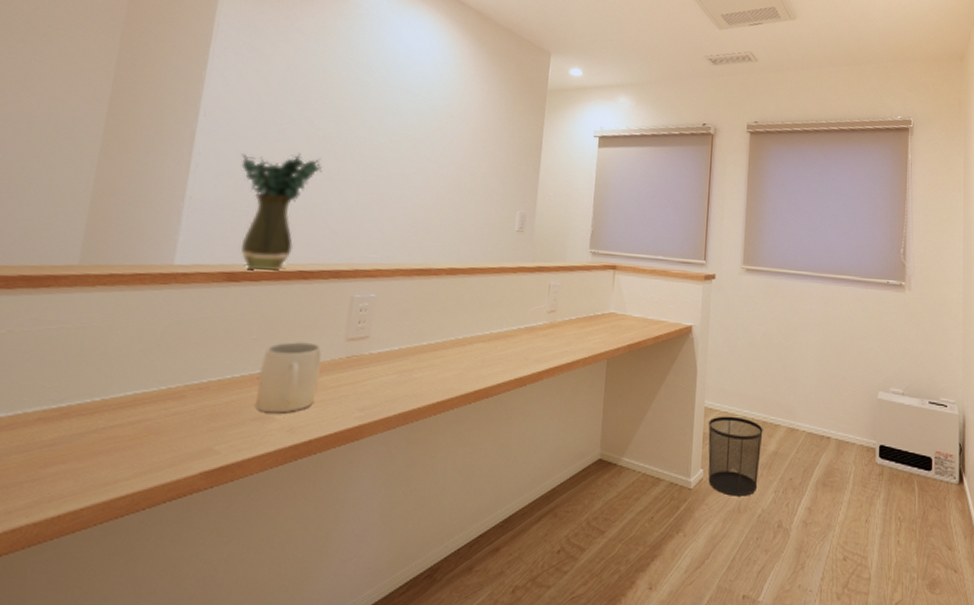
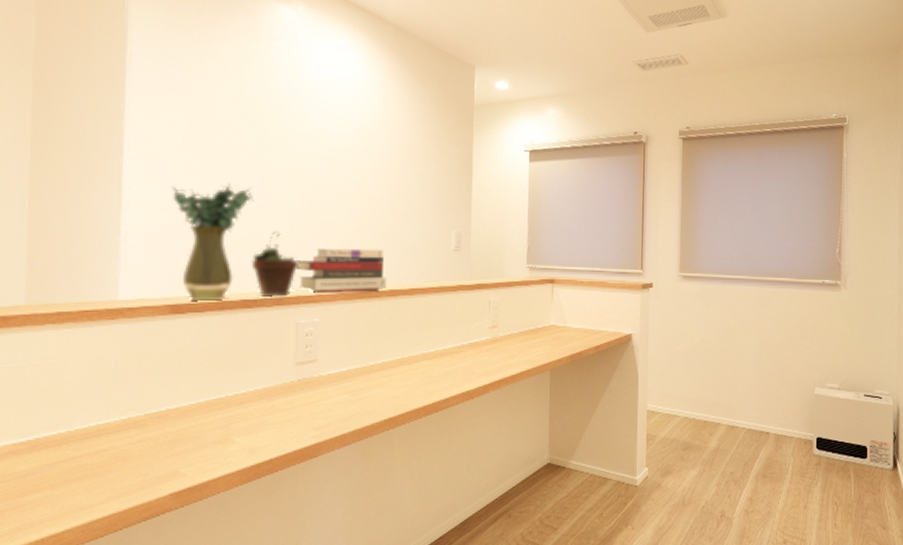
mug: present [255,342,322,413] -> none [214,368,273,436]
succulent plant: none [312,202,361,271] -> present [251,230,299,298]
books: none [358,221,448,271] -> present [297,247,387,294]
waste bin: present [708,416,763,496] -> none [651,417,704,491]

